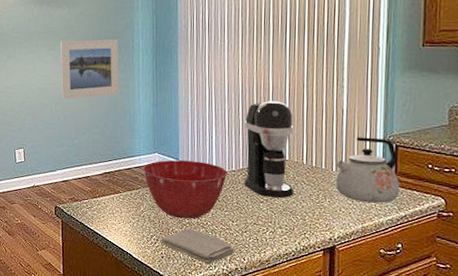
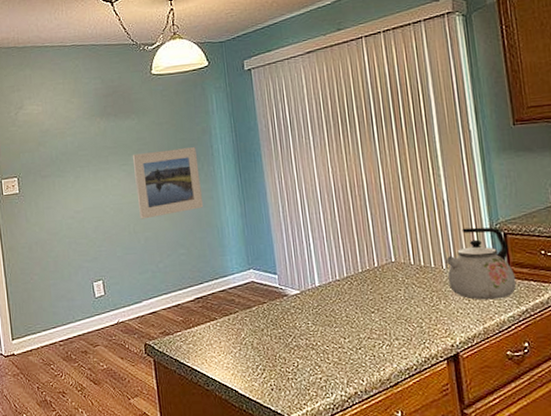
mixing bowl: present [142,160,228,219] -> none [238,273,332,342]
washcloth: present [161,228,234,265] -> none [268,351,351,392]
coffee maker: present [244,101,294,198] -> none [342,198,406,306]

